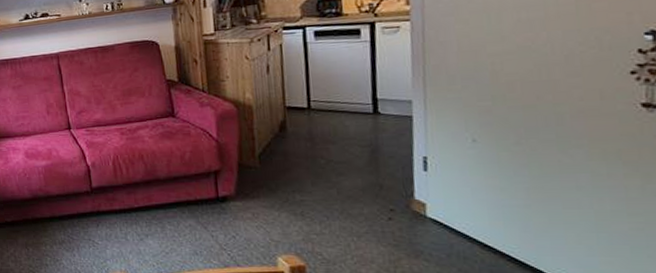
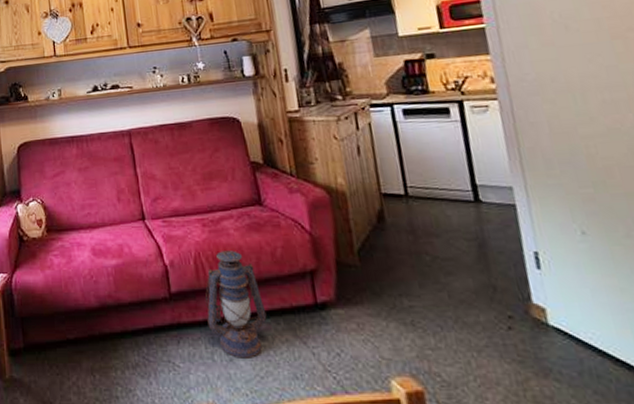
lantern: none [121,154,174,239] -> present [205,250,267,359]

